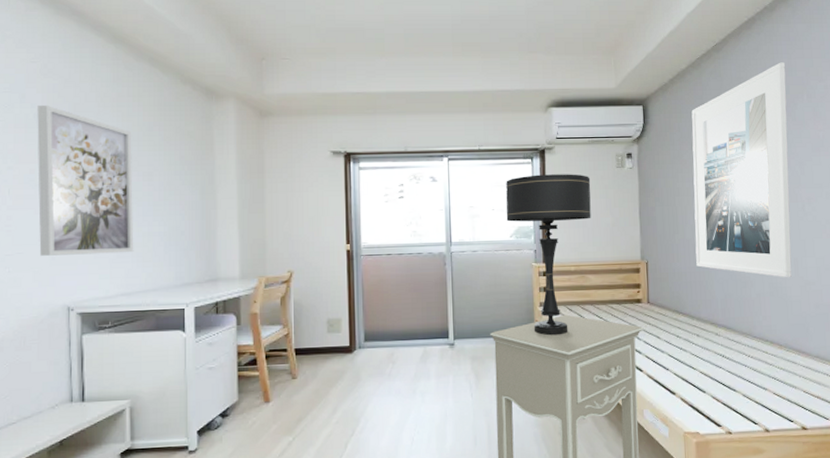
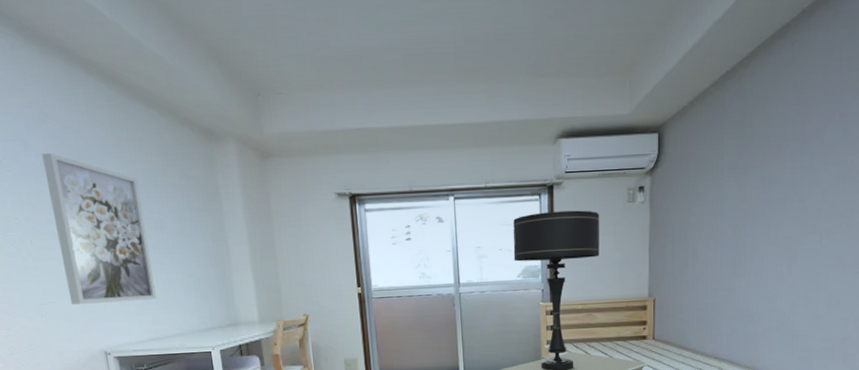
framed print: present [691,62,792,278] -> none [704,77,819,313]

